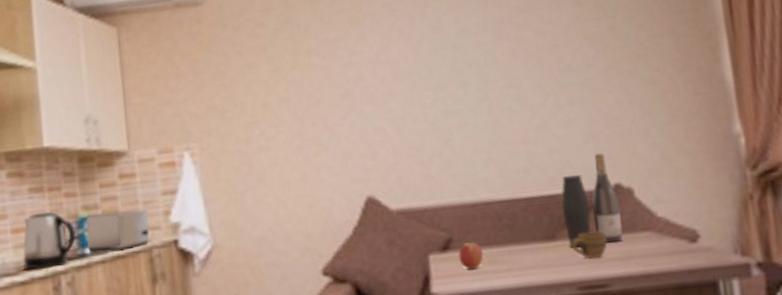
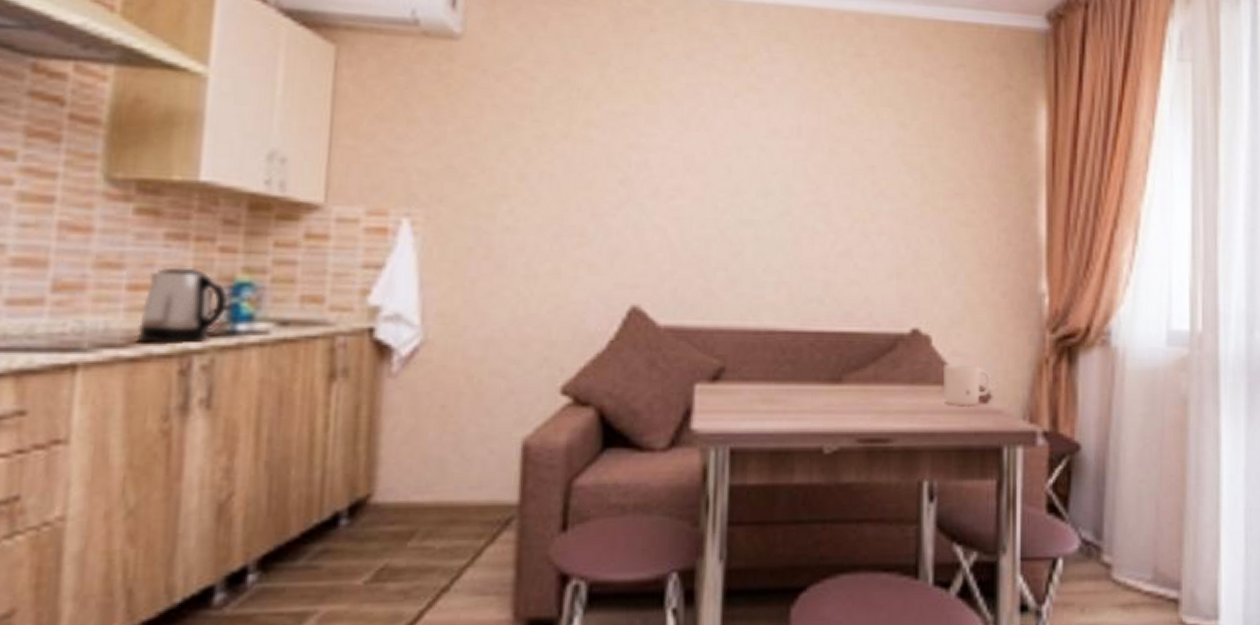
toaster: present [86,209,149,253] -> none [241,279,338,335]
fruit: present [458,242,483,270] -> none [729,375,758,407]
vase: present [561,175,592,247] -> none [852,313,882,394]
cup: present [570,231,608,260] -> none [856,379,896,410]
wine bottle: present [591,153,624,243] -> none [884,293,914,393]
mug: none [648,209,699,249] -> present [942,363,992,407]

